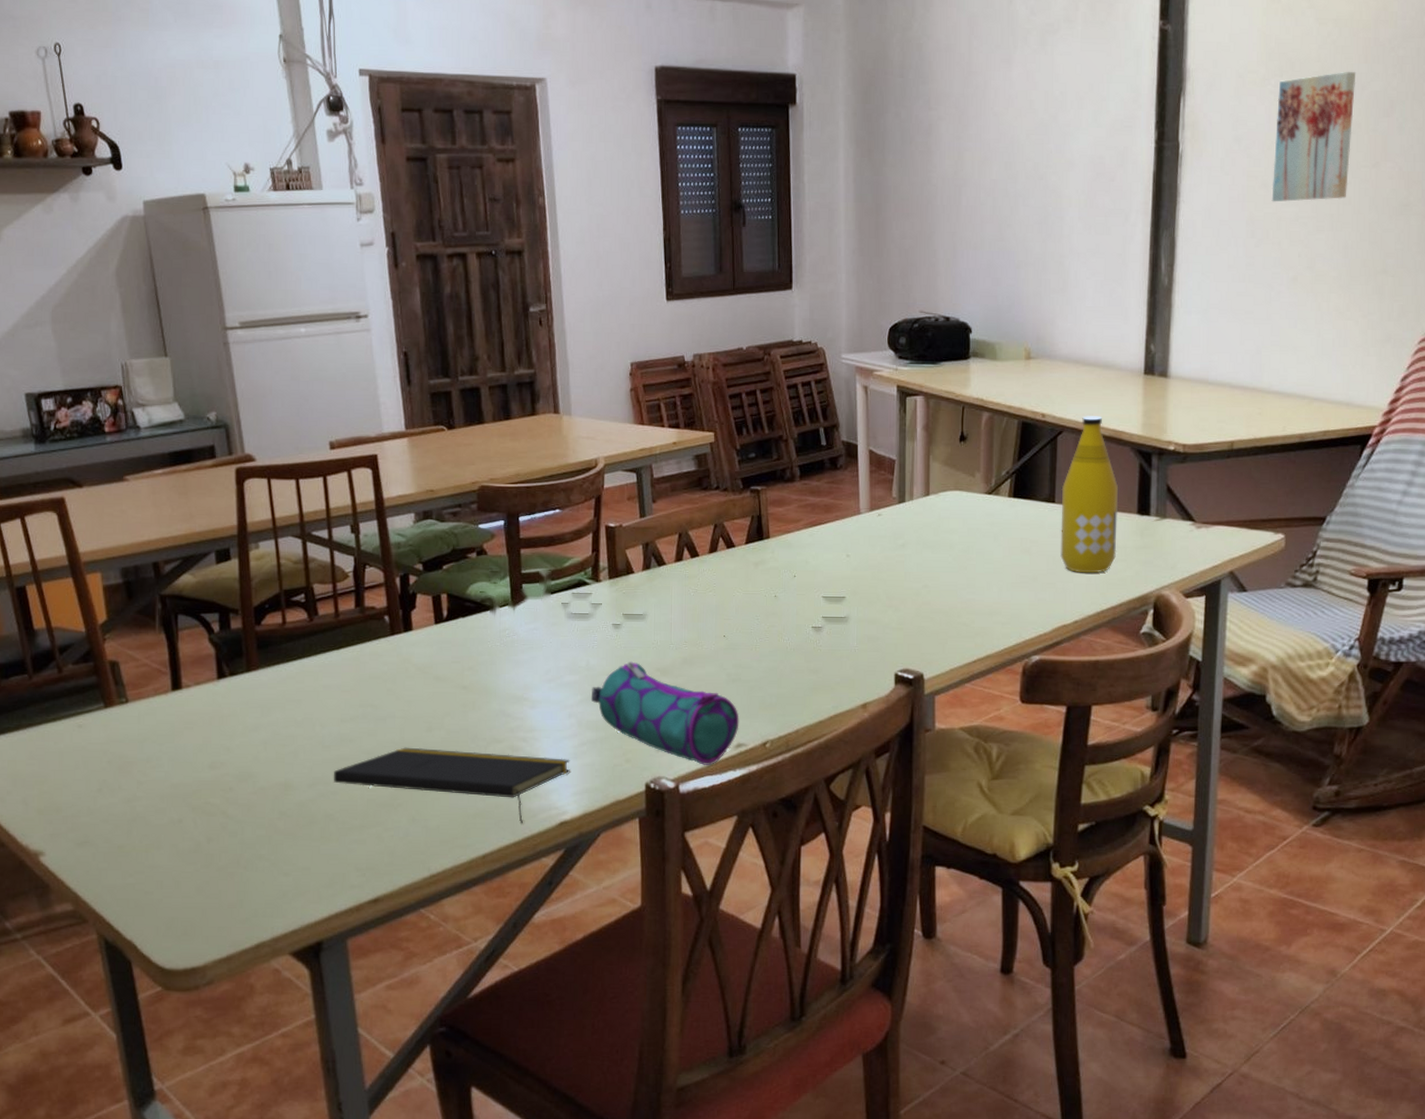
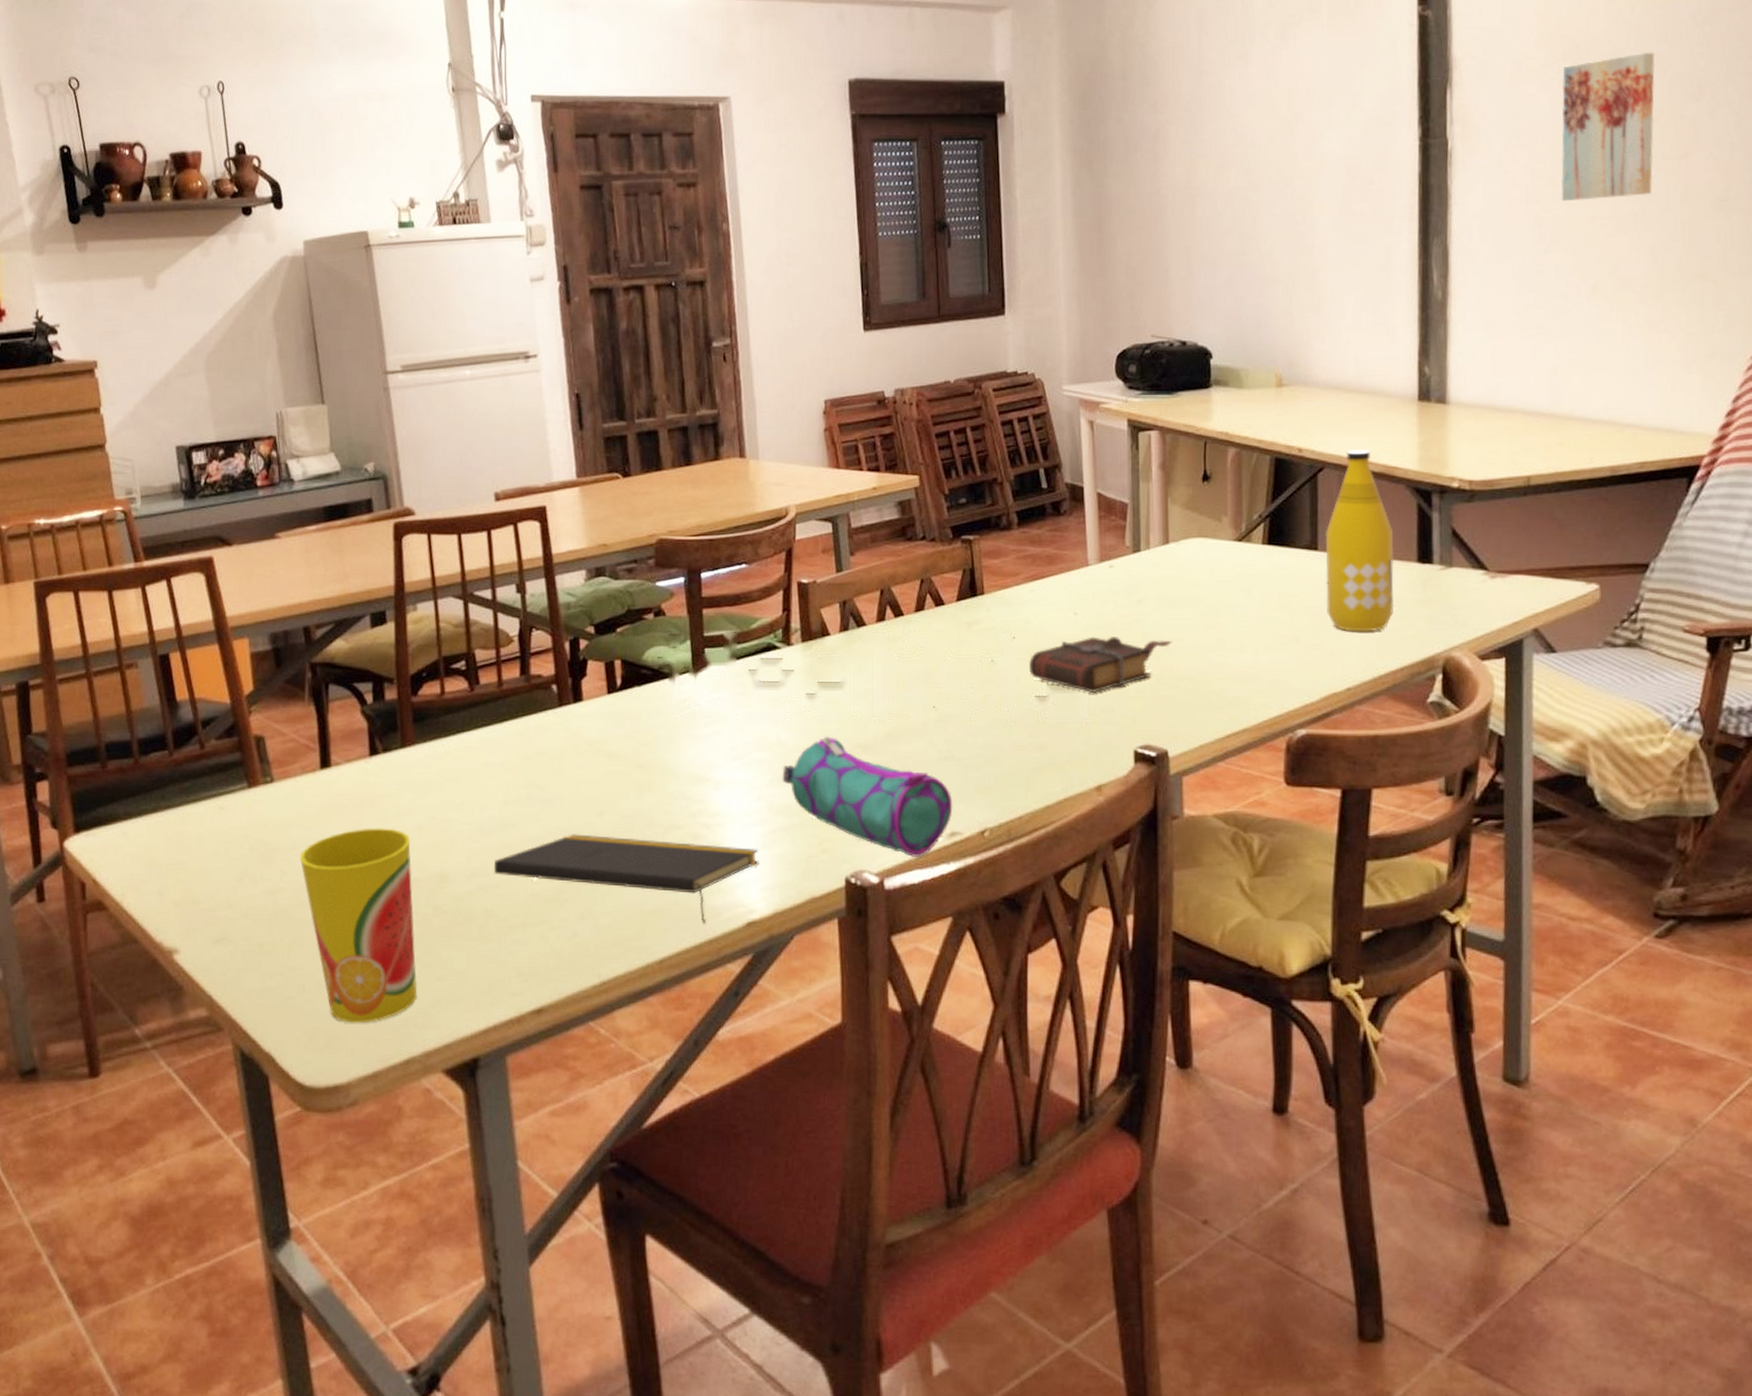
cup: none [154,743,266,914] -> present [299,828,417,1023]
book: none [807,576,930,624] -> present [1029,636,1172,692]

